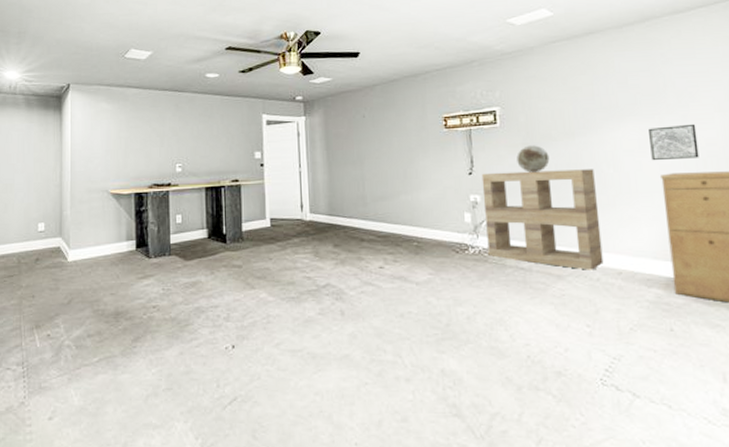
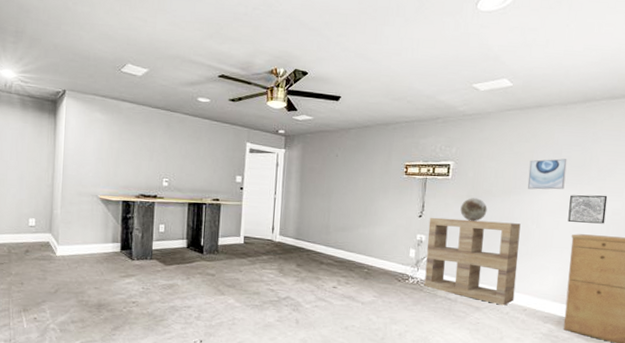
wall art: none [590,88,639,128] -> present [527,158,567,190]

